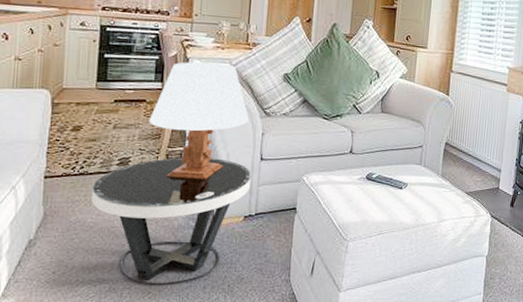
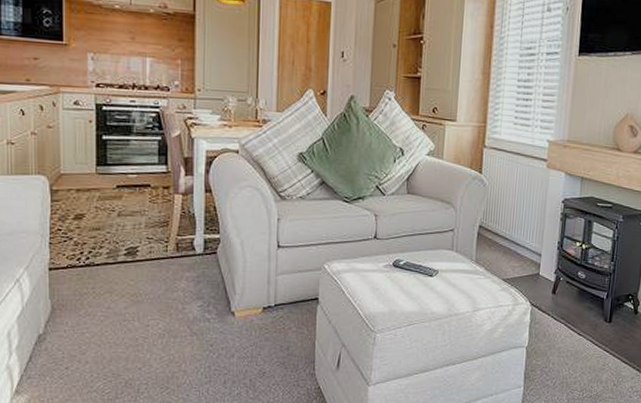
side table: present [91,157,252,286] -> none [100,246,269,381]
table lamp: present [149,62,249,180] -> none [155,142,262,270]

